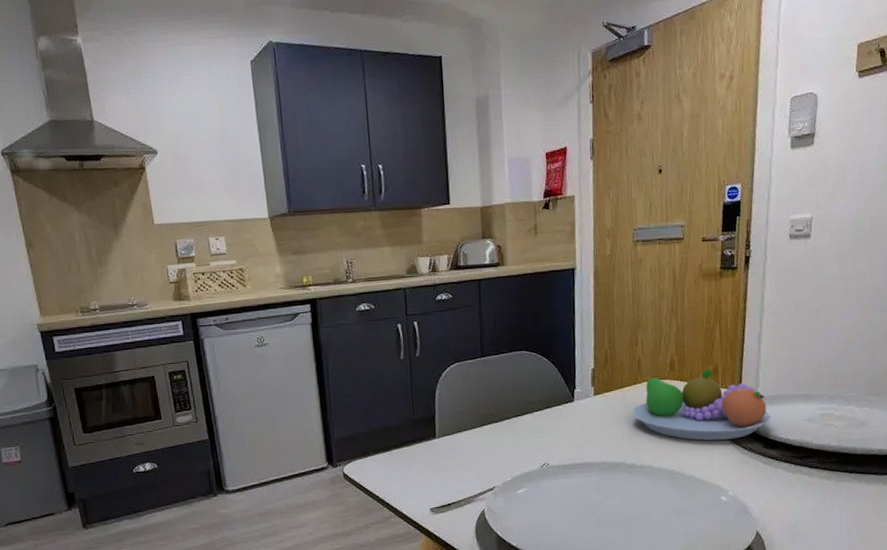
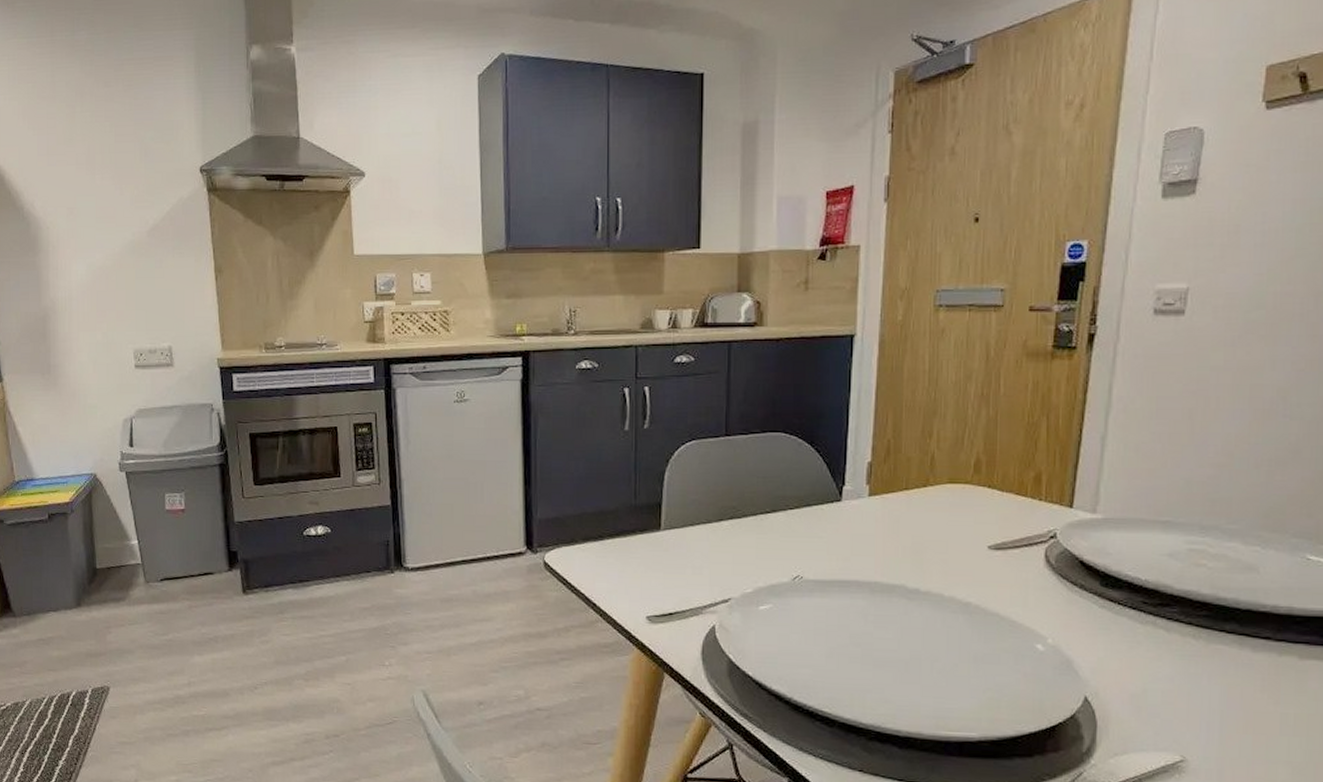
fruit bowl: present [633,369,771,441] -> none [919,475,1115,571]

